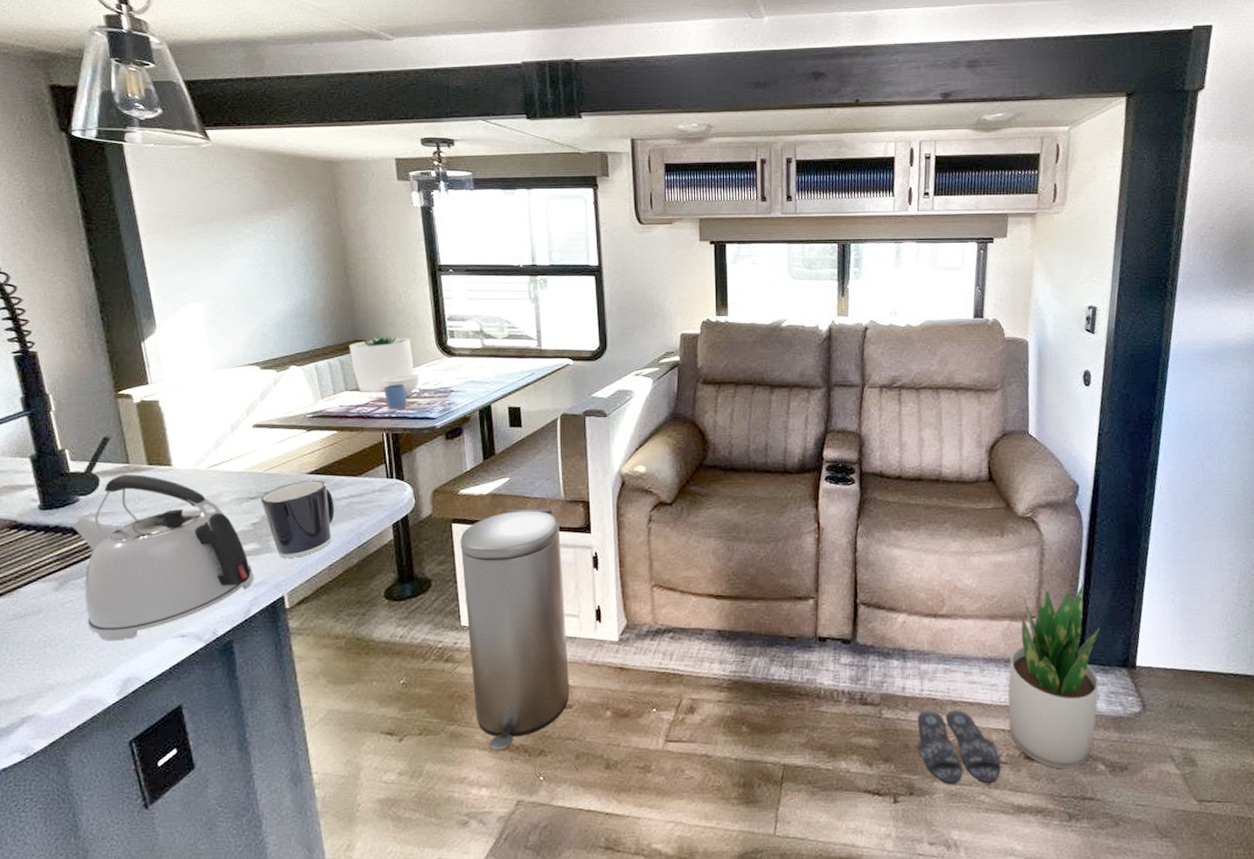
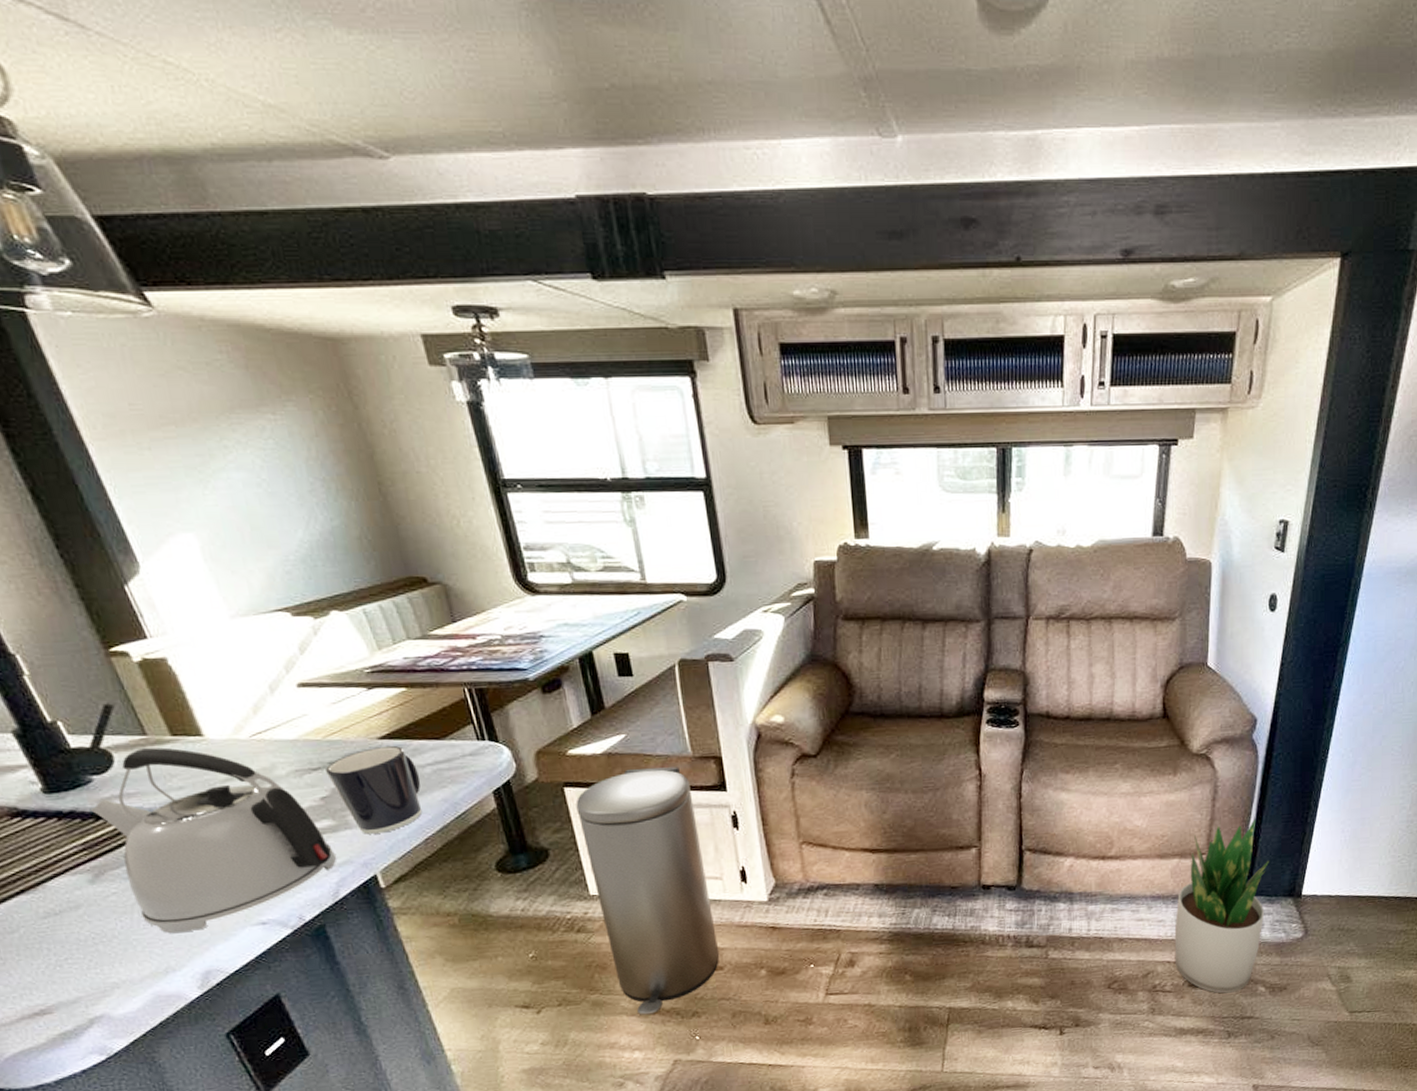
planter: present [349,337,414,393] -> none [402,572,491,642]
bowl: present [382,373,420,396] -> none [452,616,500,644]
mug: present [383,384,407,410] -> none [455,629,489,661]
slippers: present [916,710,1001,784] -> none [1083,946,1165,1014]

